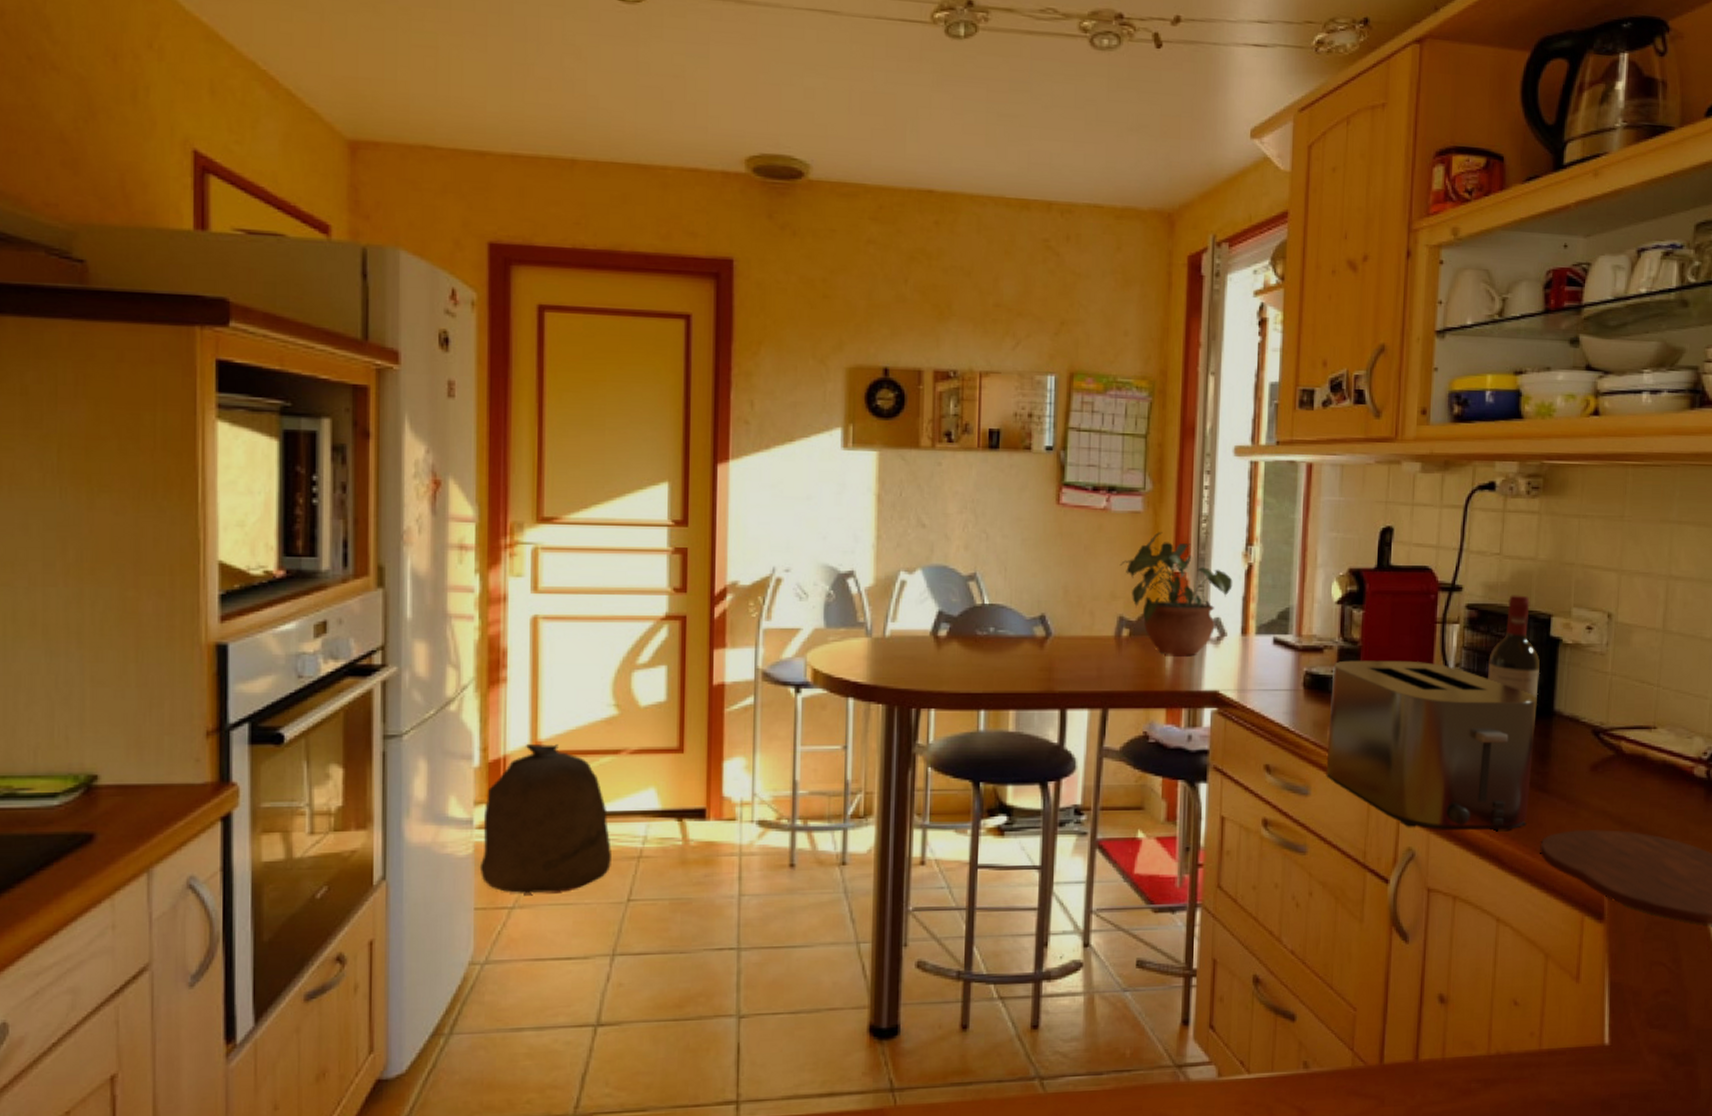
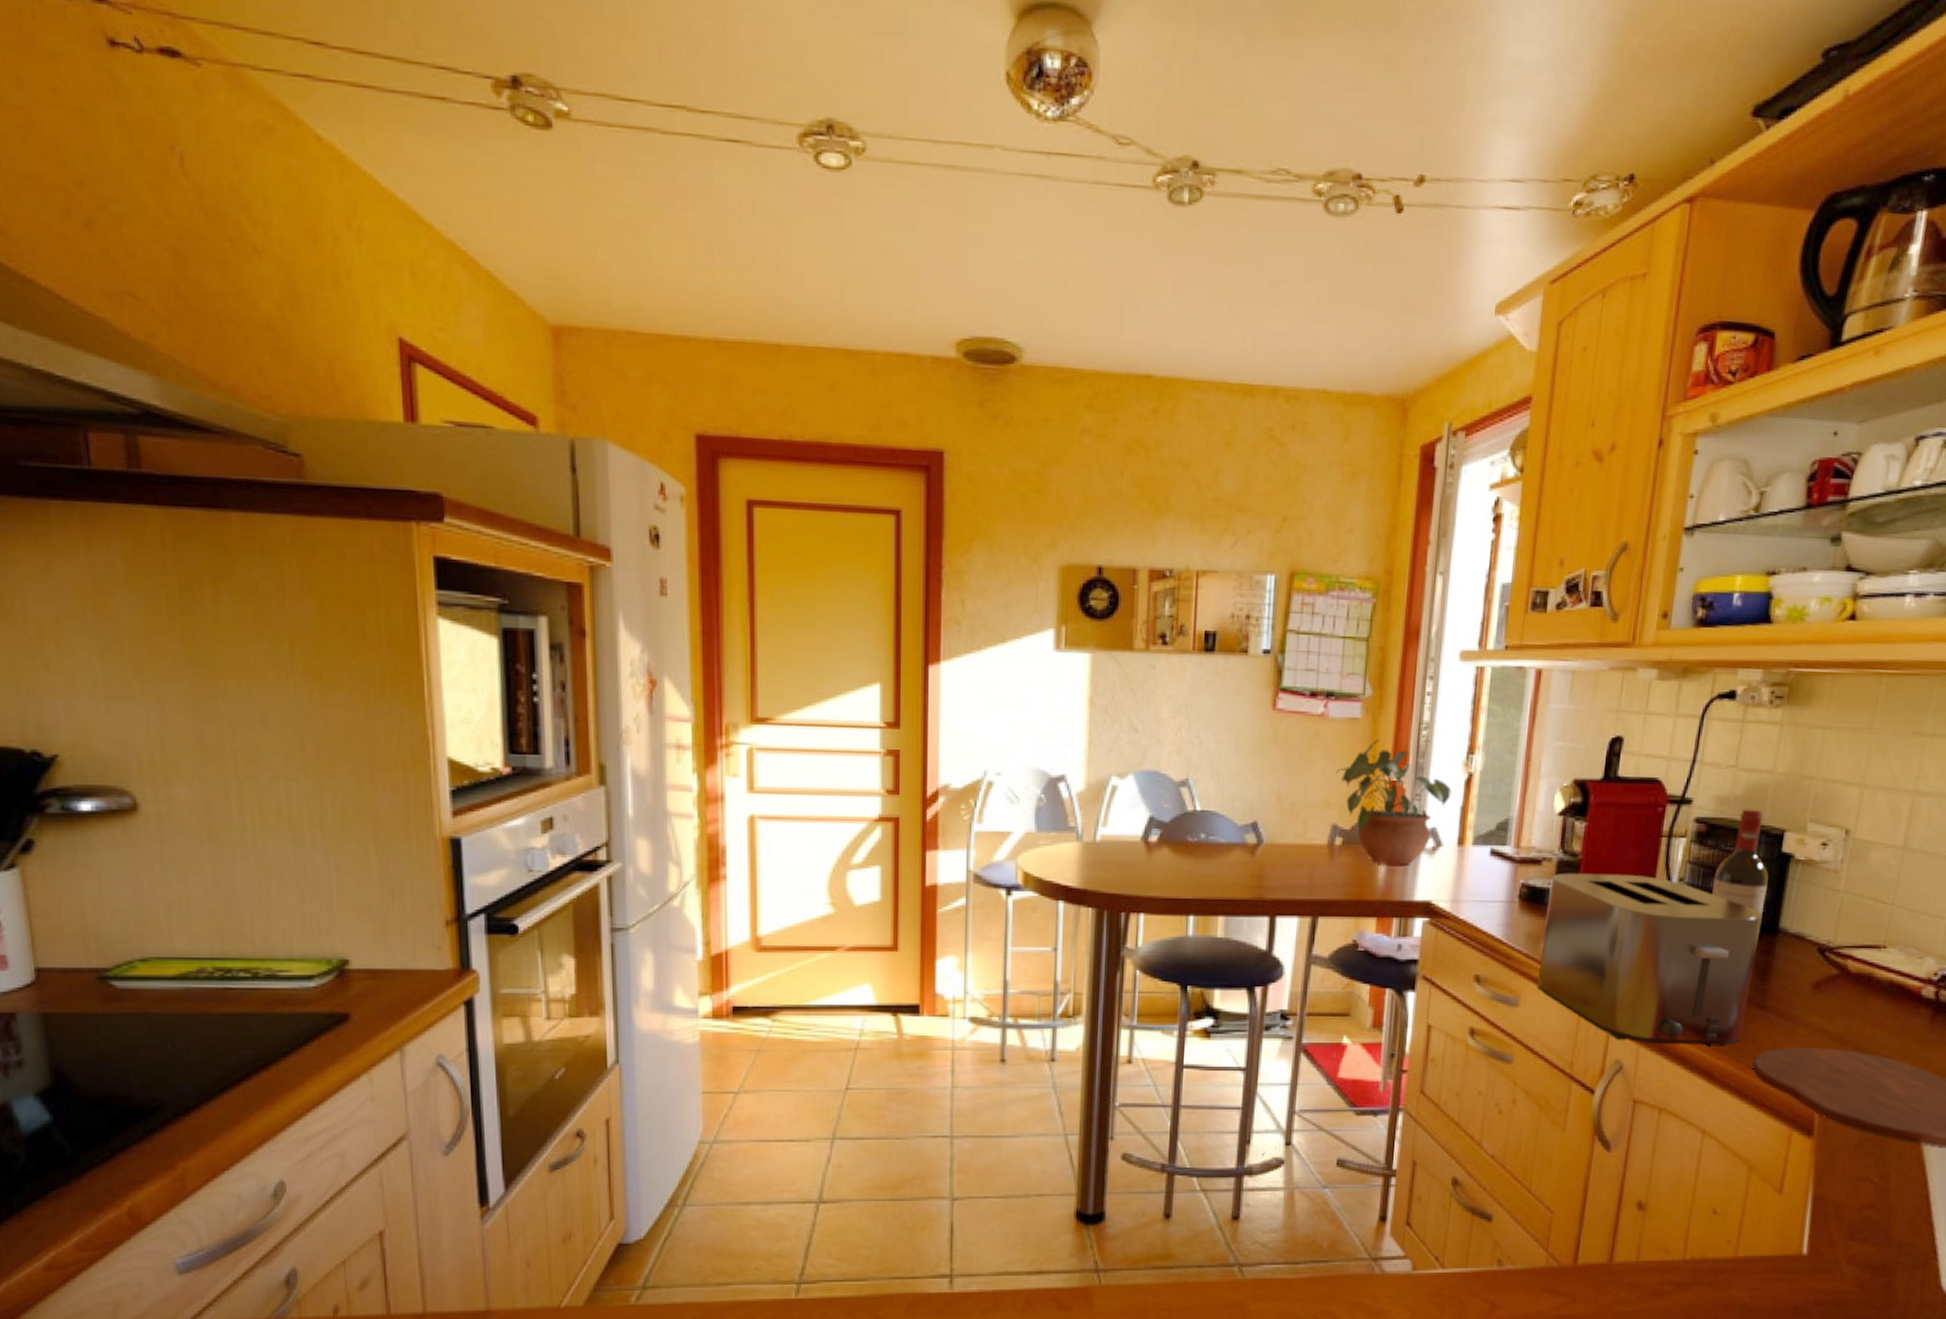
bag: present [479,744,611,893] -> none [705,940,830,1079]

